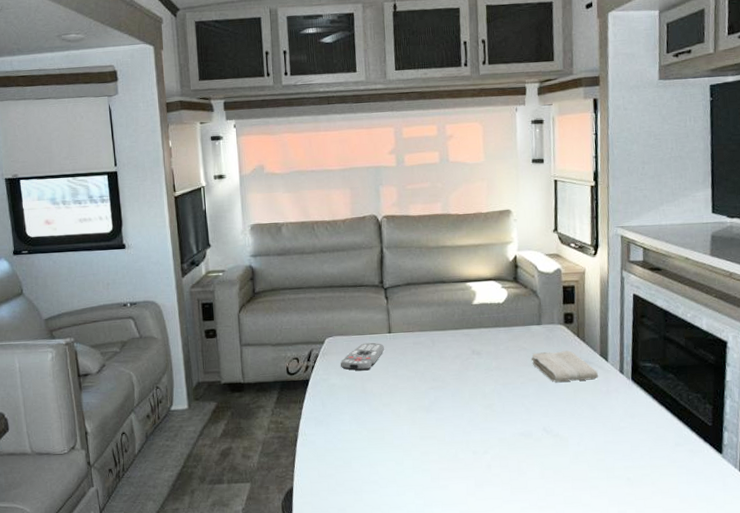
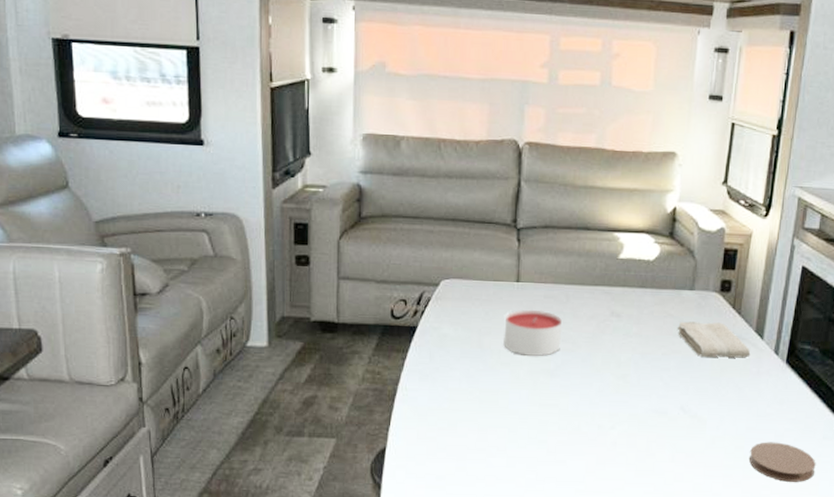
remote control: present [340,342,385,371] -> none [455,290,511,323]
candle: none [382,355,433,396] -> present [504,309,563,356]
coaster: none [610,452,673,488] -> present [748,442,816,482]

